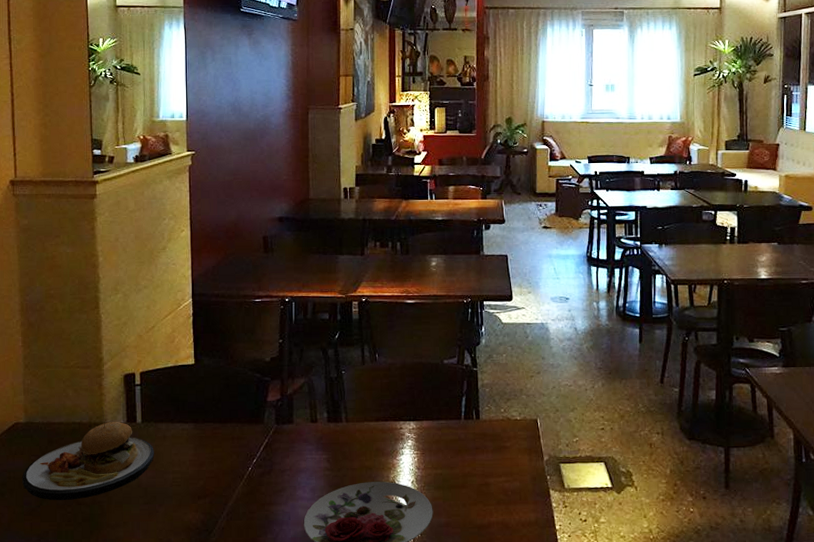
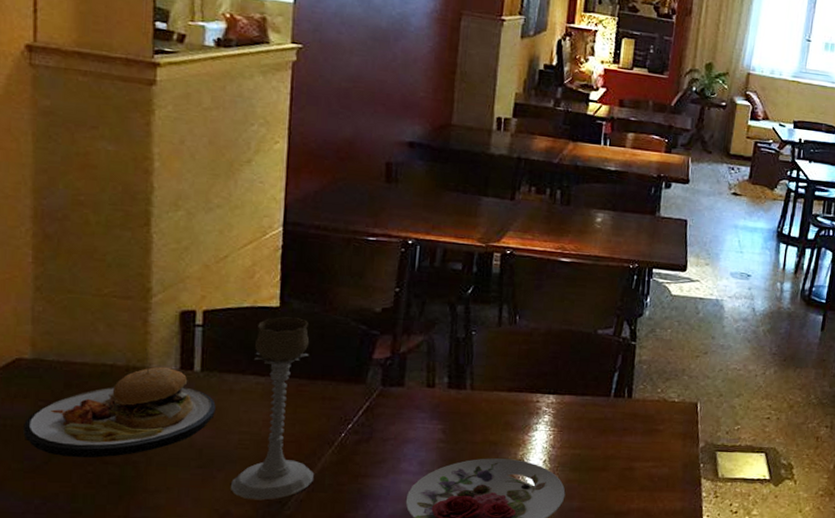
candle holder: none [169,372,230,530] -> present [230,316,314,501]

